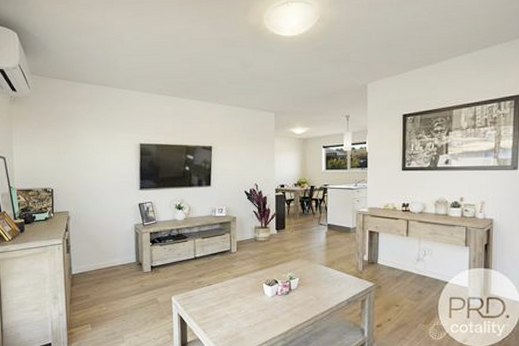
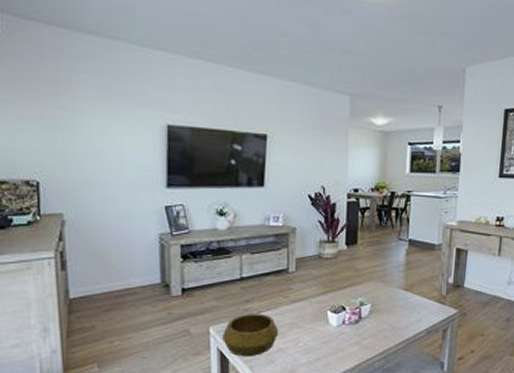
decorative bowl: none [182,286,225,321] -> present [223,314,279,357]

